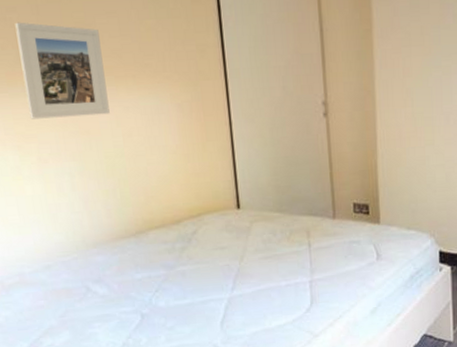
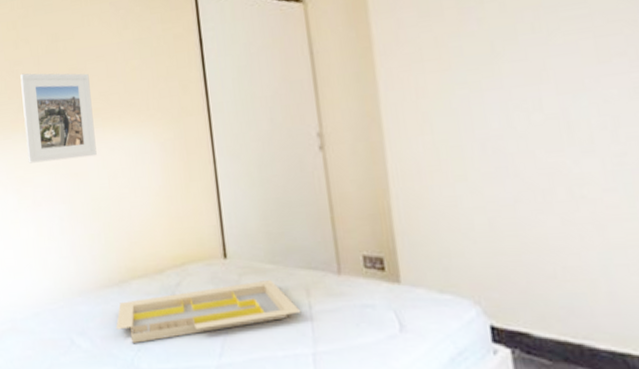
serving tray: none [133,225,302,287] -> present [116,280,301,344]

